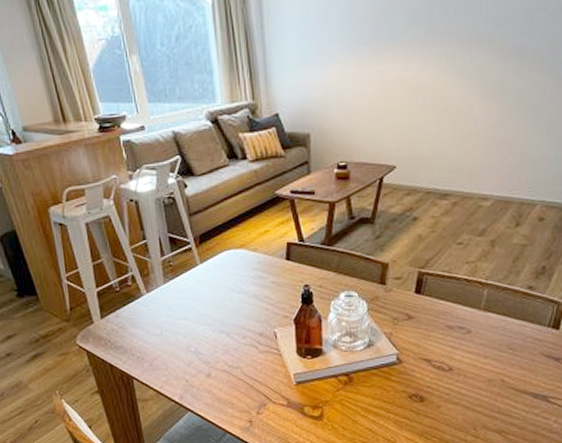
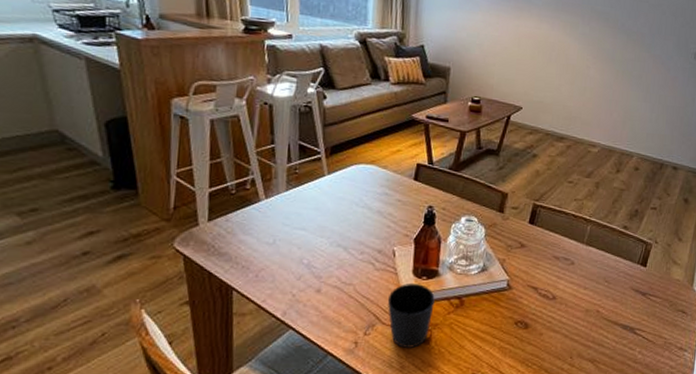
cup: none [275,363,322,425] -> present [387,284,435,348]

